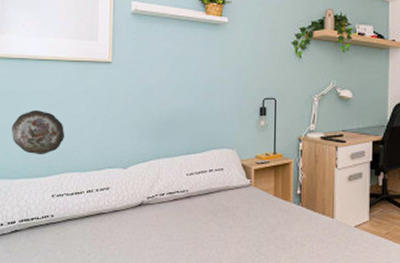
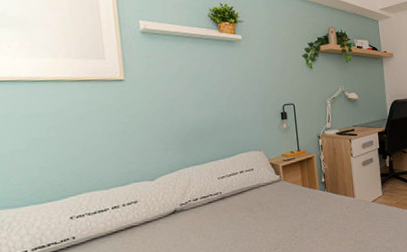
decorative plate: present [11,110,64,155] -> none [7,133,78,179]

